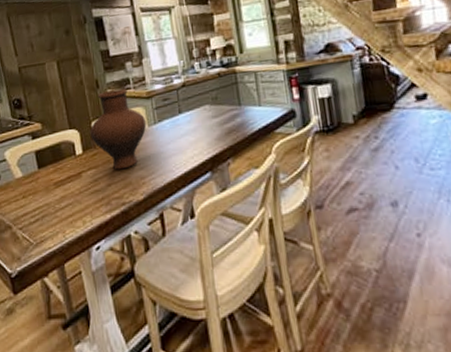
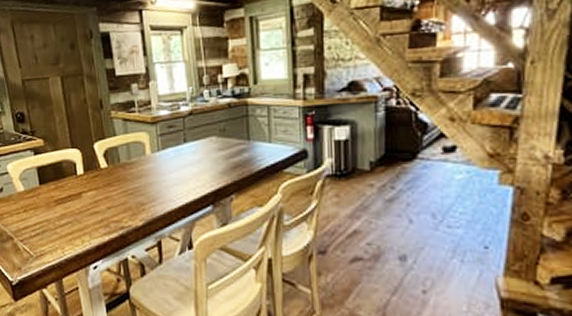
vase: present [90,89,147,170] -> none [92,112,150,194]

